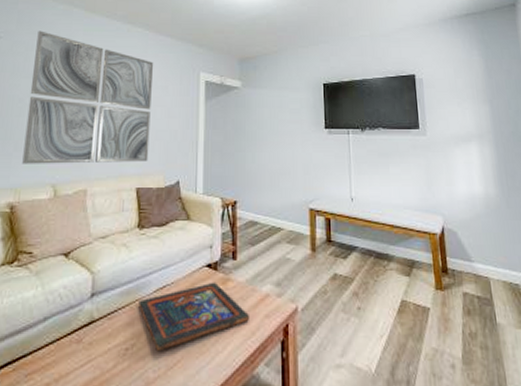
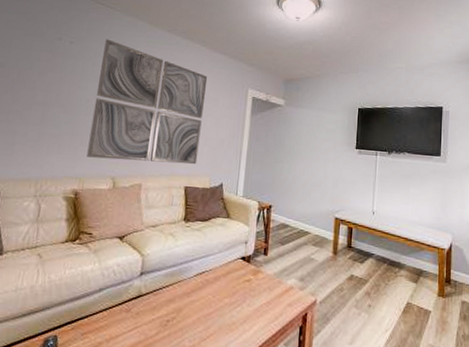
religious icon: present [138,282,250,352] -> none [180,272,275,326]

